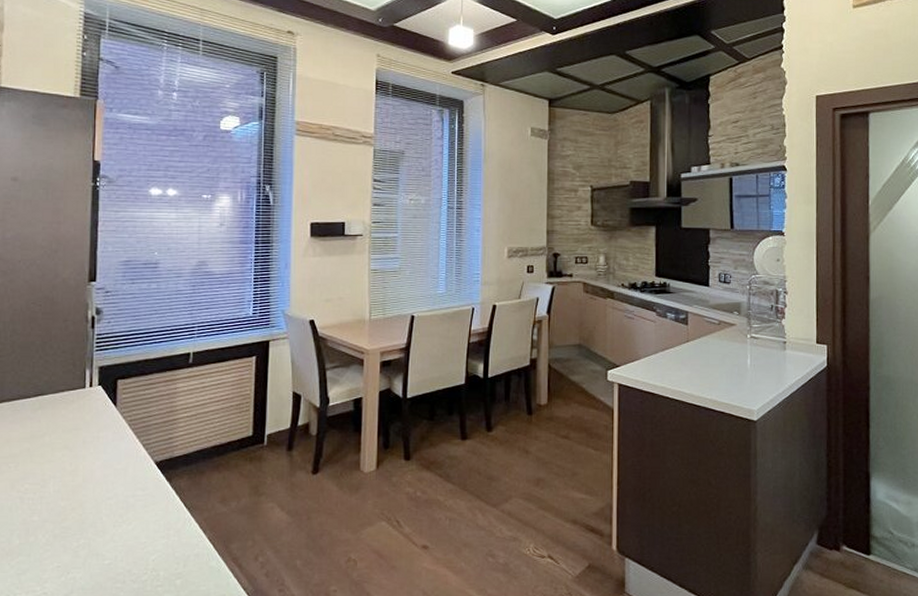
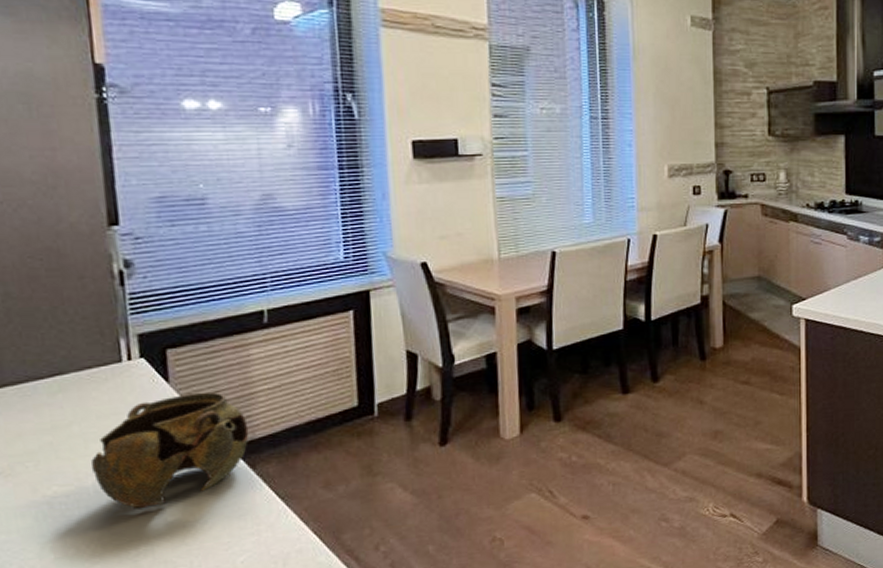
teapot: none [54,416,170,508] -> present [90,392,249,509]

